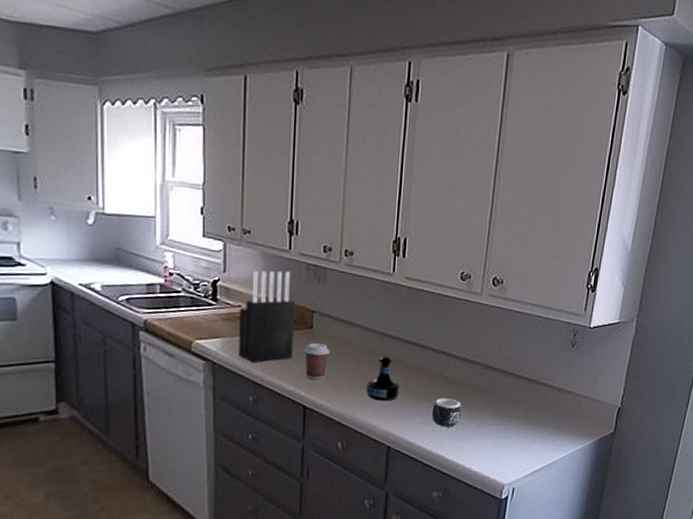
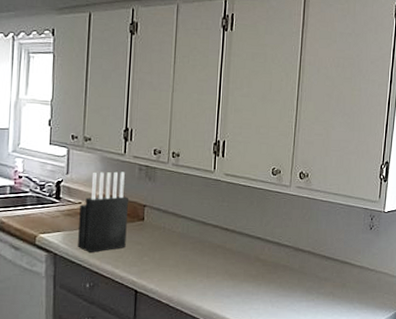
coffee cup: present [304,342,330,379] -> none [136,233,159,266]
tequila bottle: present [366,356,400,401] -> none [191,243,221,283]
mug: present [431,398,462,427] -> none [249,279,276,305]

